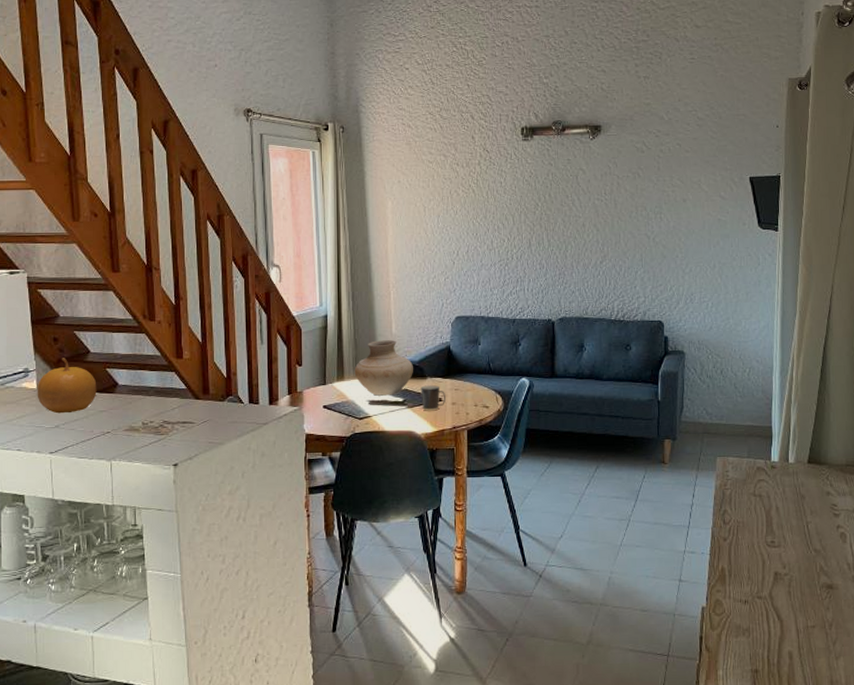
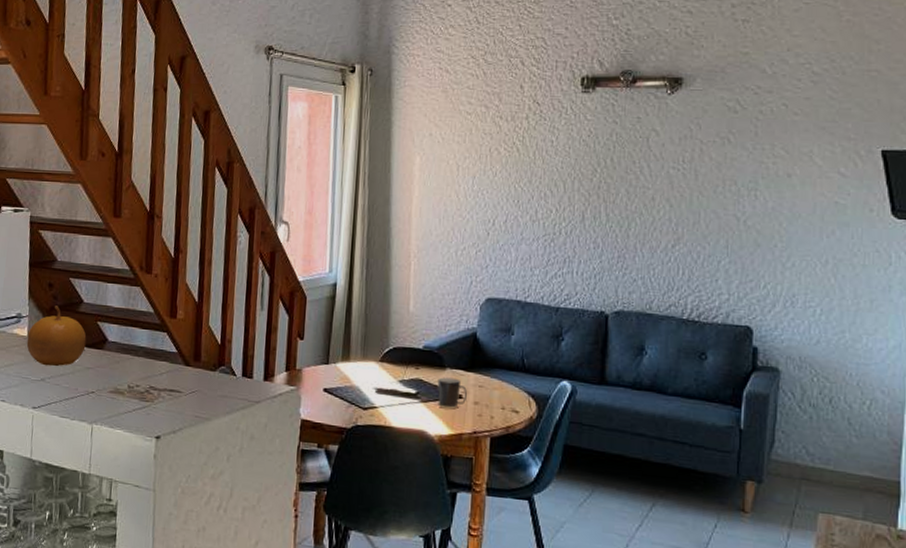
vase: present [354,340,413,396] -> none [362,318,431,385]

